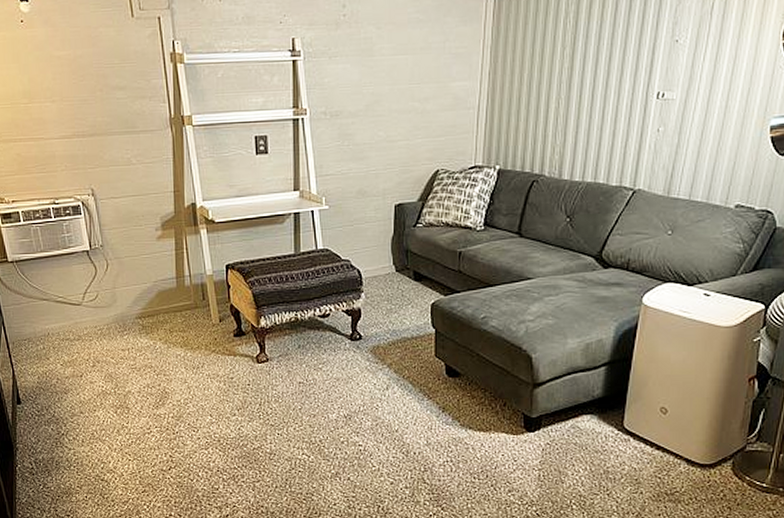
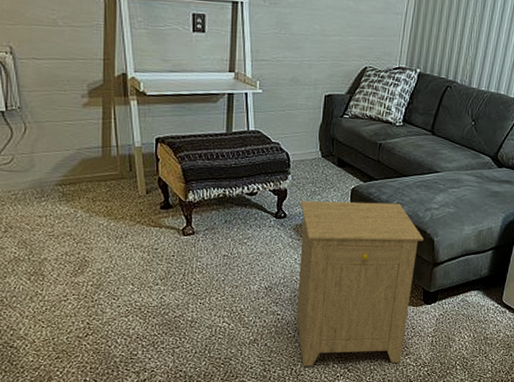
side table: none [375,317,519,504] -> present [296,201,424,366]

